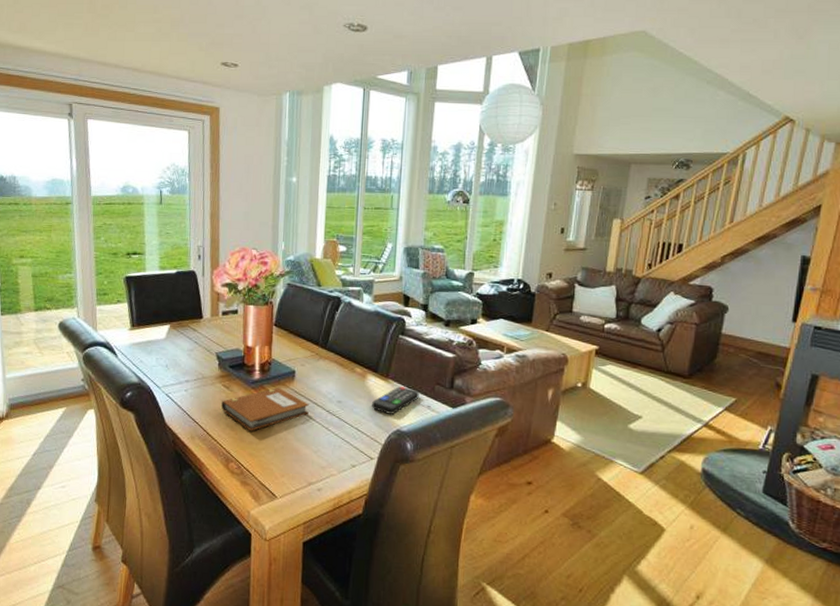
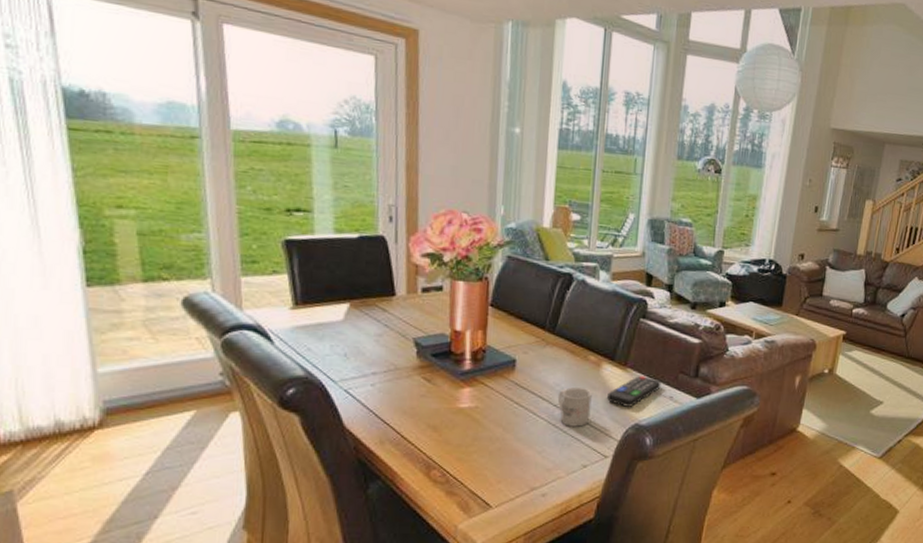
notebook: present [221,387,309,432] -> none [421,379,533,432]
mug: none [329,396,359,431] -> present [557,387,592,427]

